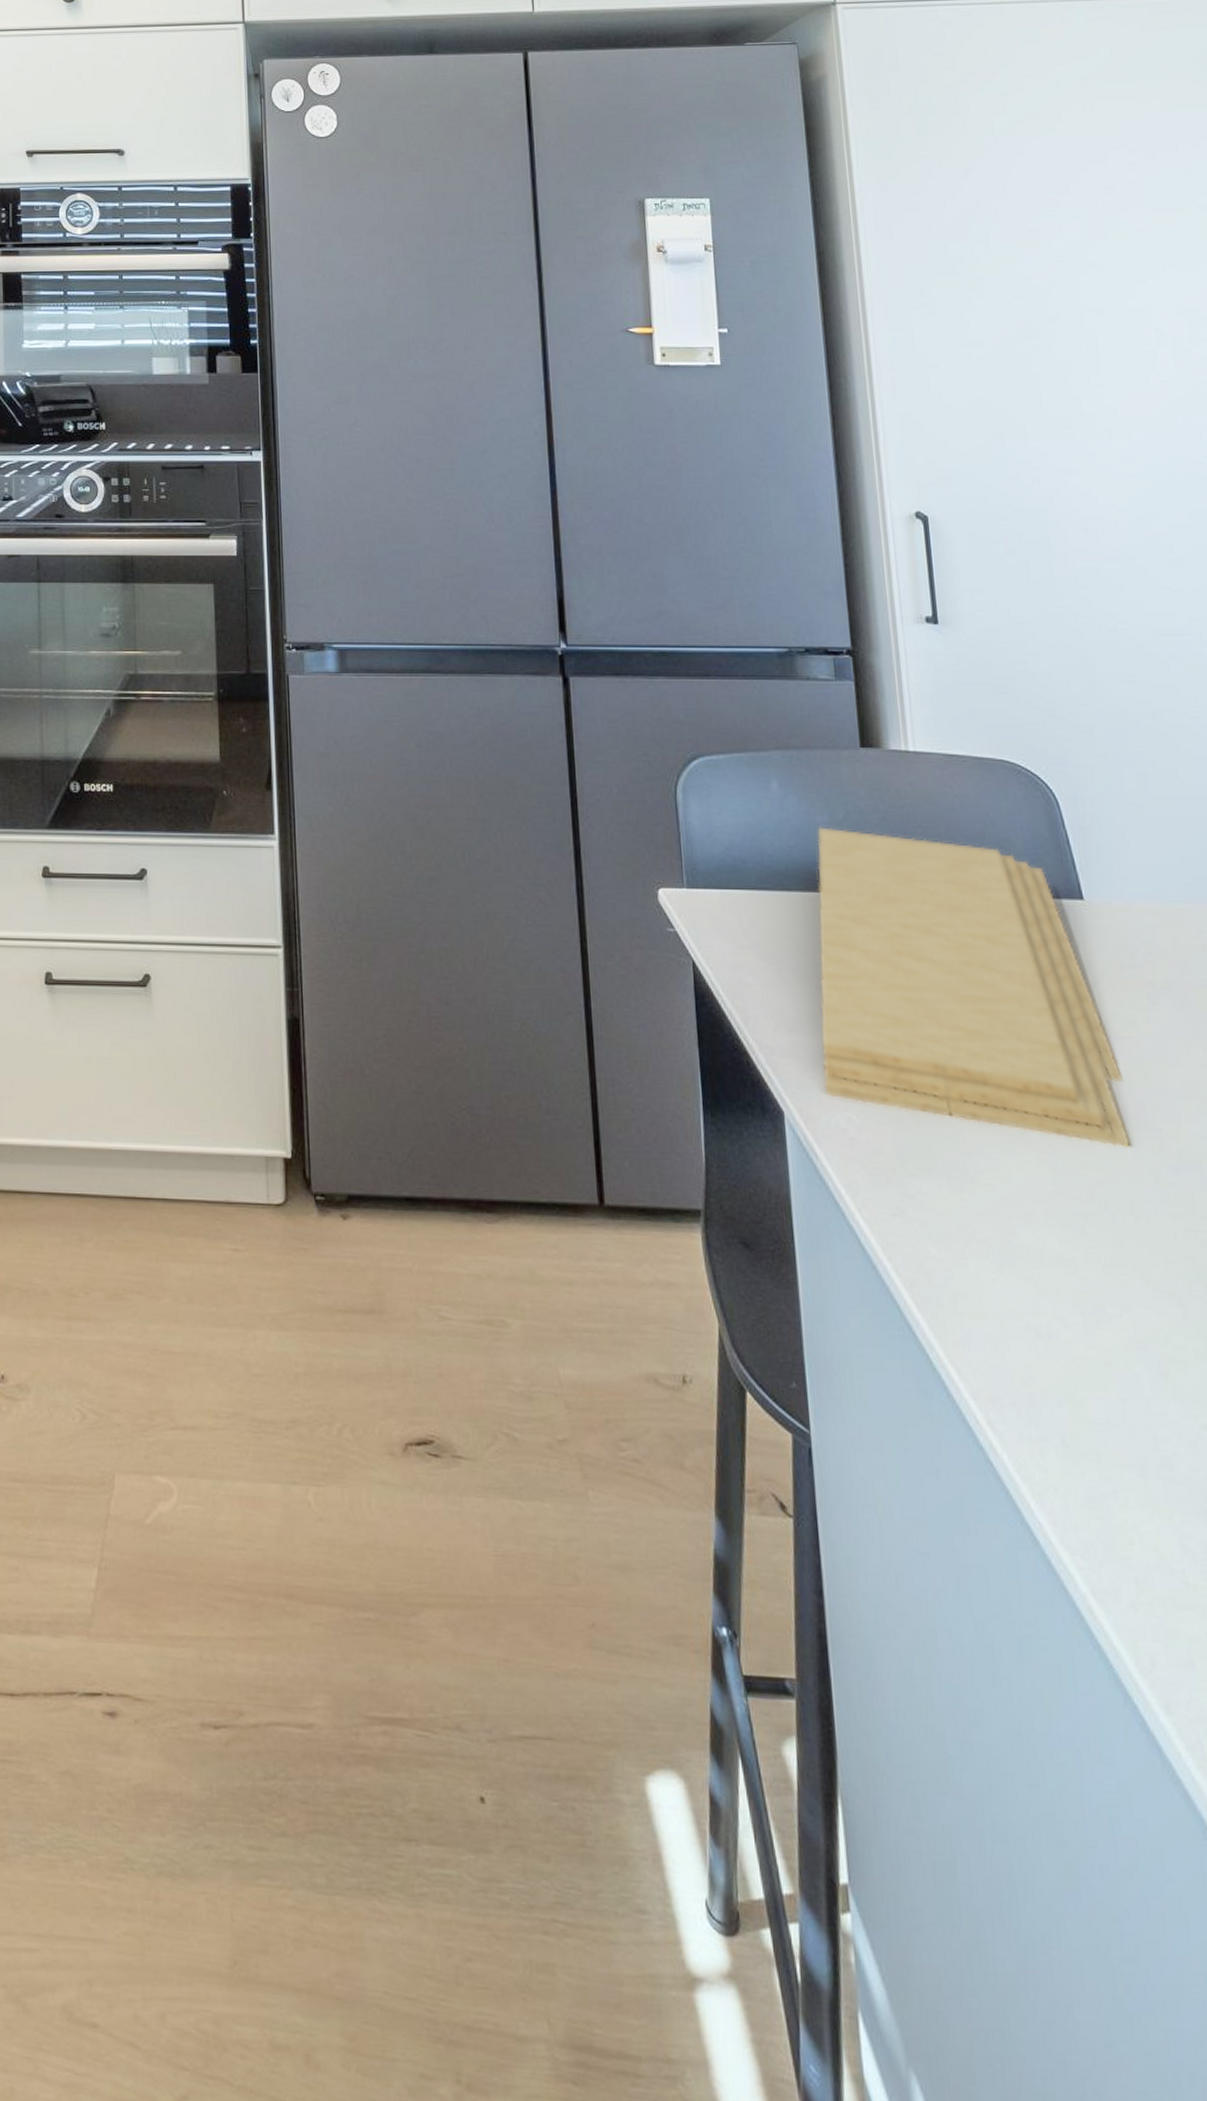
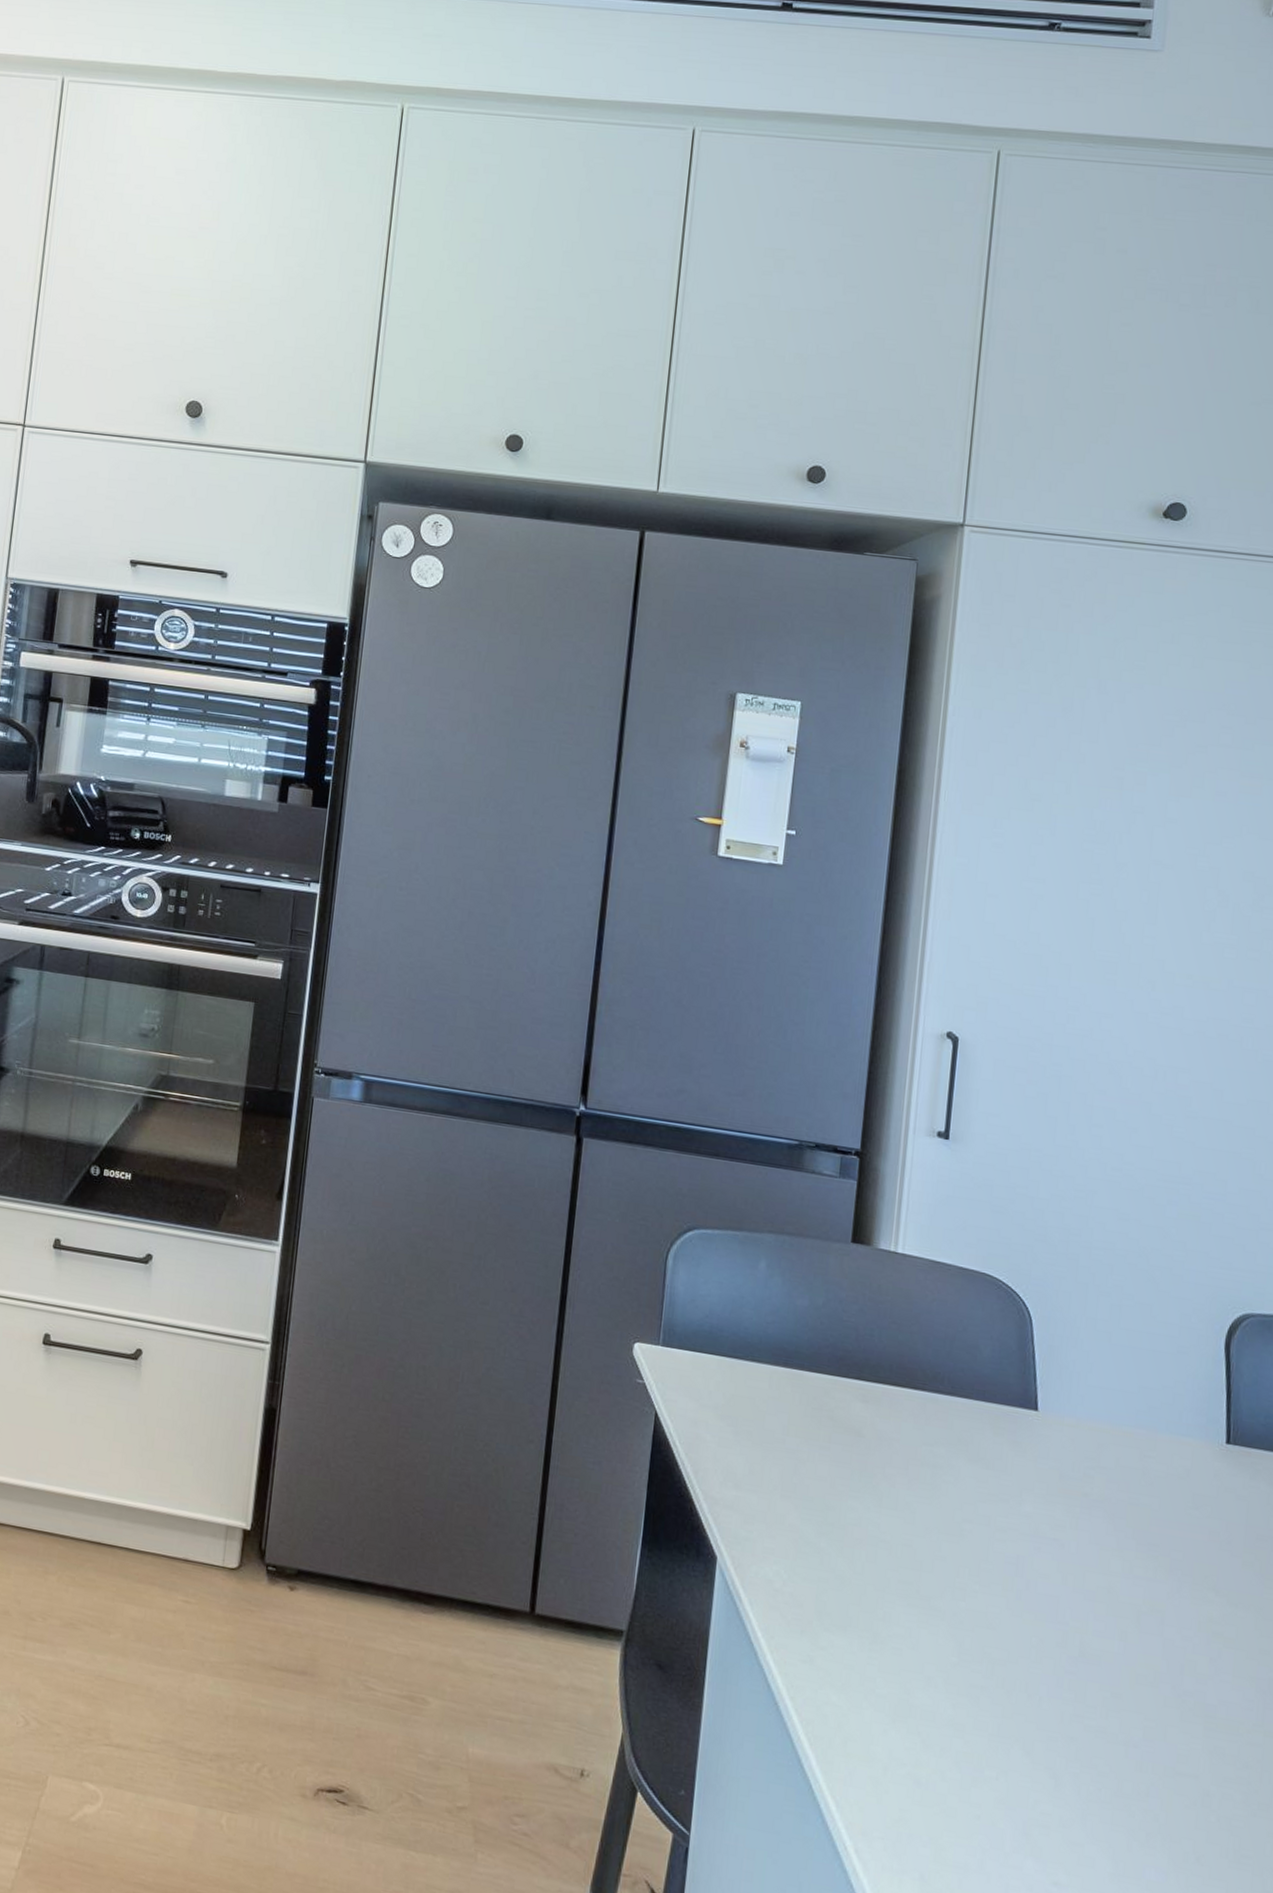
cutting board: present [817,827,1131,1147] -> none [759,1309,1043,1635]

